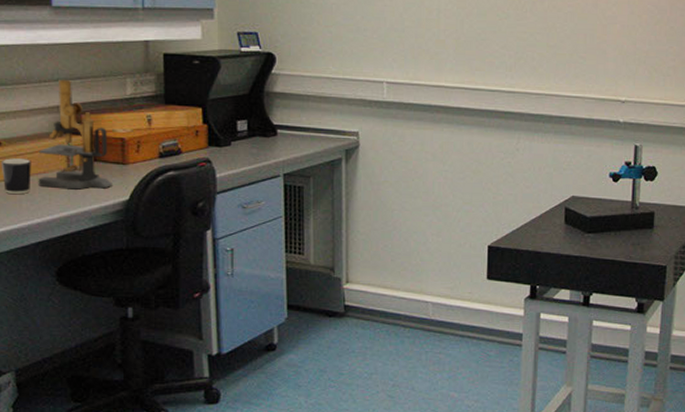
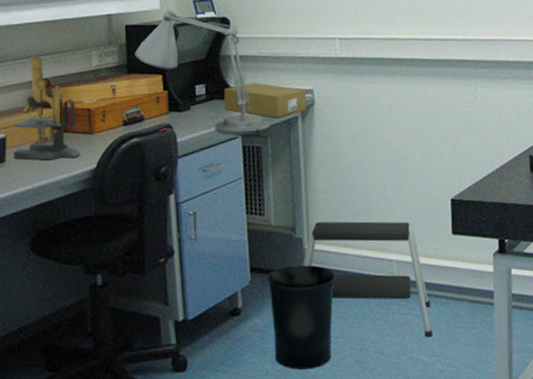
desk lamp: none [173,41,314,176] -> present [134,10,271,137]
box: none [267,121,352,159] -> present [224,82,307,118]
waste bin: none [304,304,372,403] -> present [267,265,336,369]
step stool: none [341,263,463,376] -> present [303,221,432,338]

